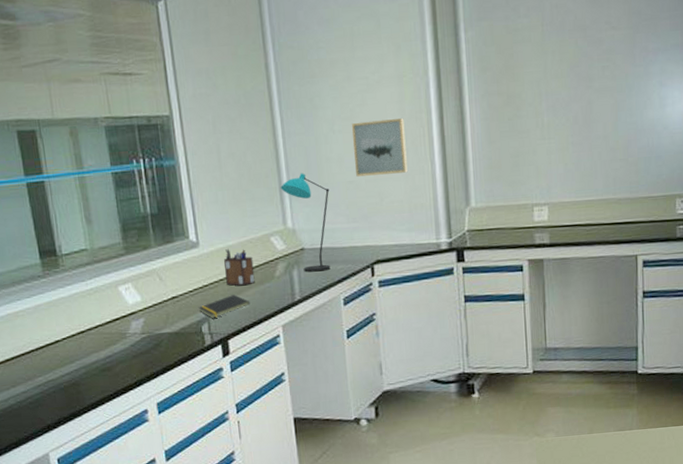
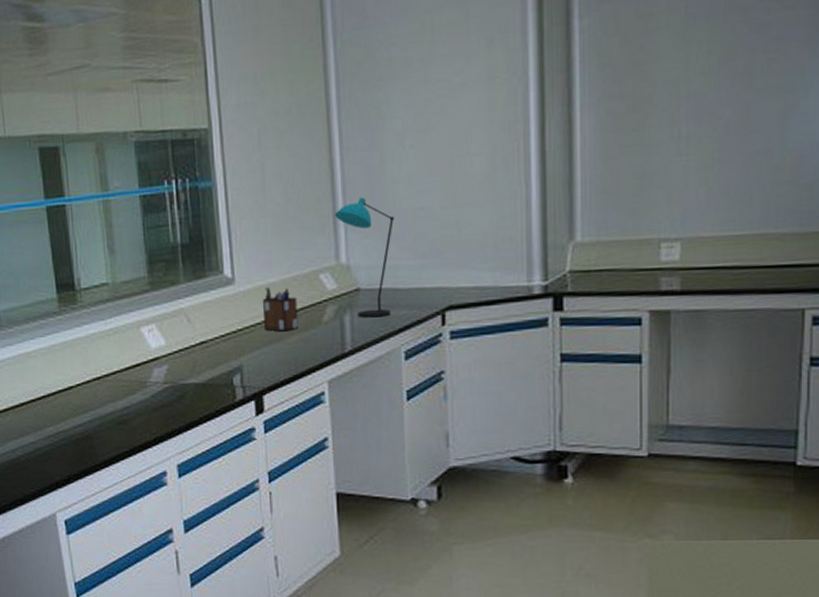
notepad: present [198,295,251,318] -> none [230,342,292,369]
wall art: present [351,118,408,177] -> none [425,130,495,202]

